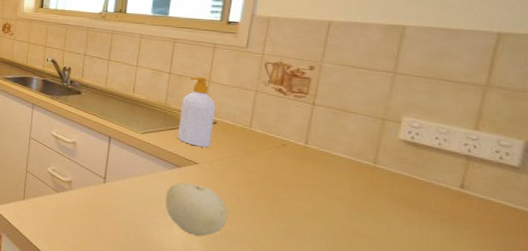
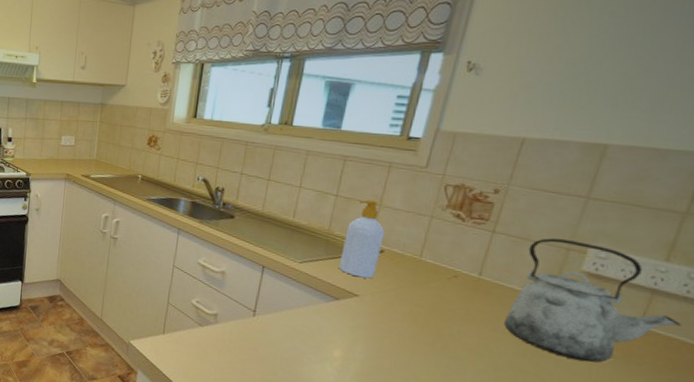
fruit: present [165,182,228,237] -> none [318,316,387,373]
kettle: none [335,109,501,226] -> present [504,238,682,363]

